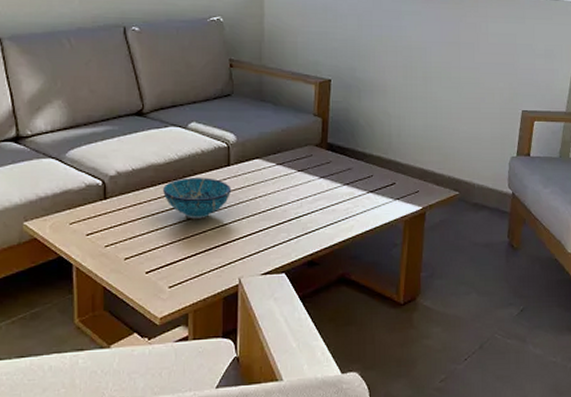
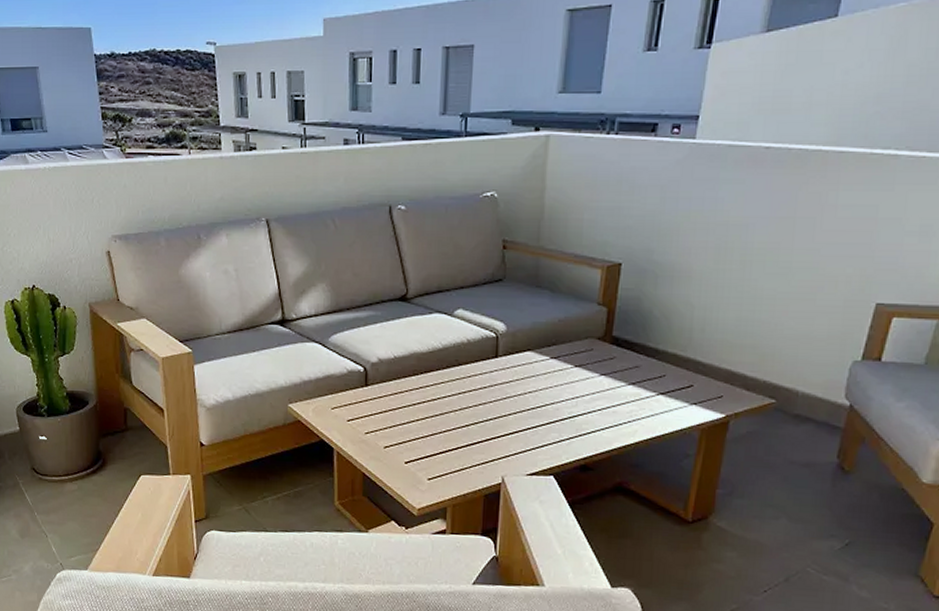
bowl: present [163,178,232,219] -> none [425,368,499,412]

